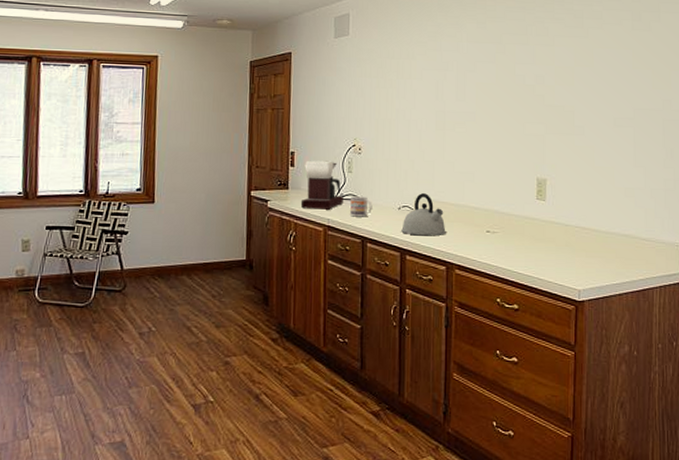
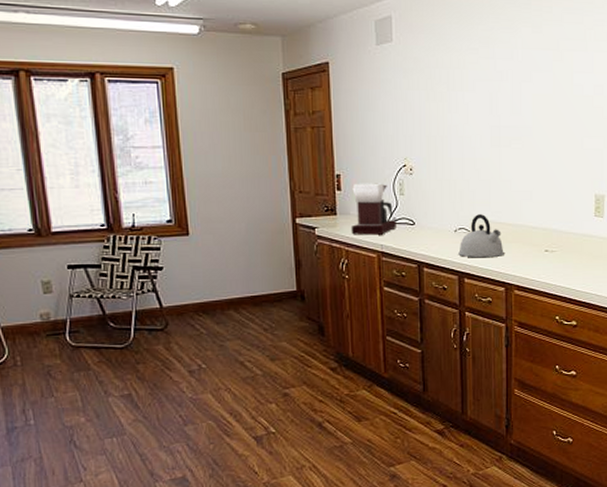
mug: present [350,196,373,217] -> none [404,220,427,241]

